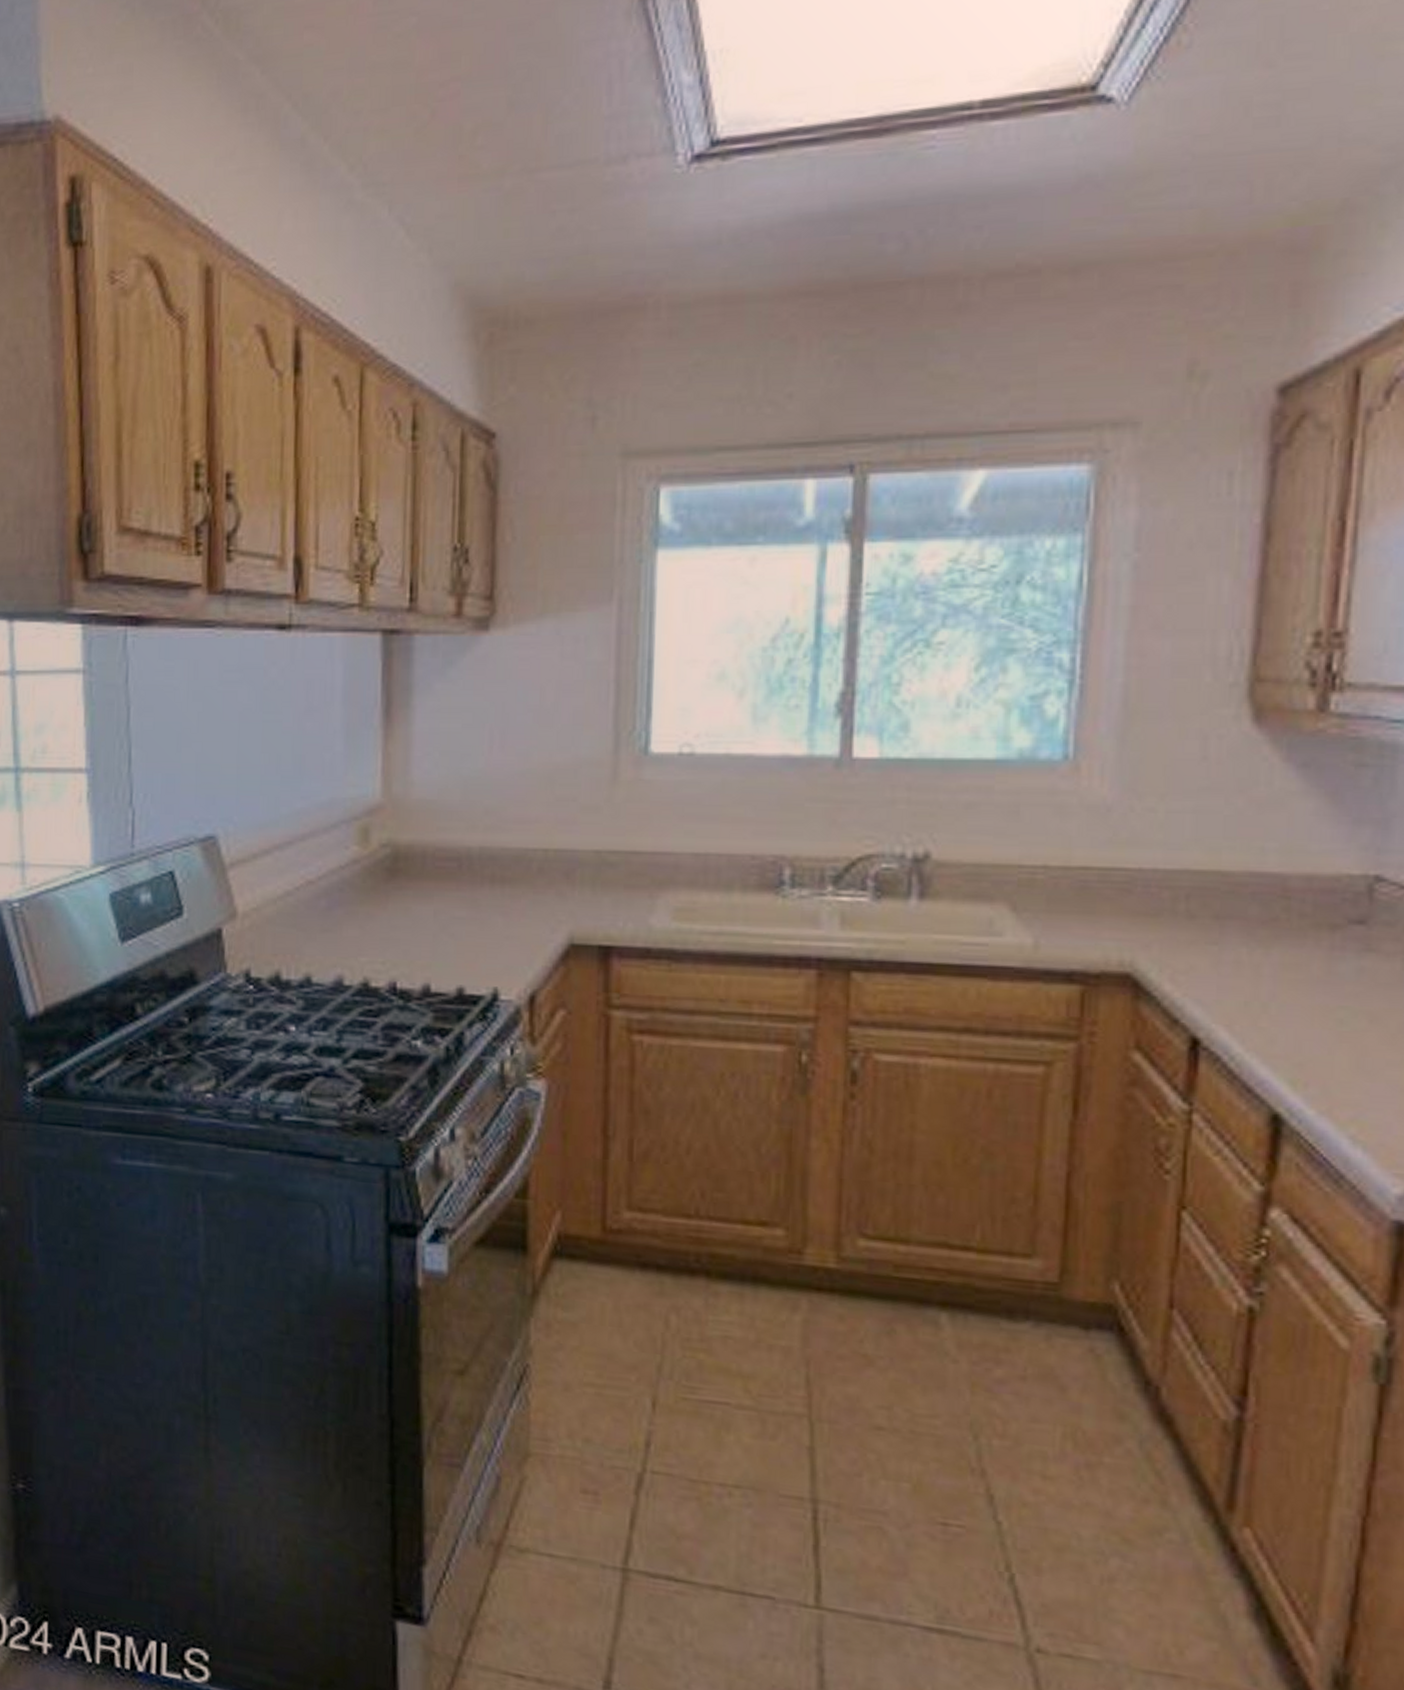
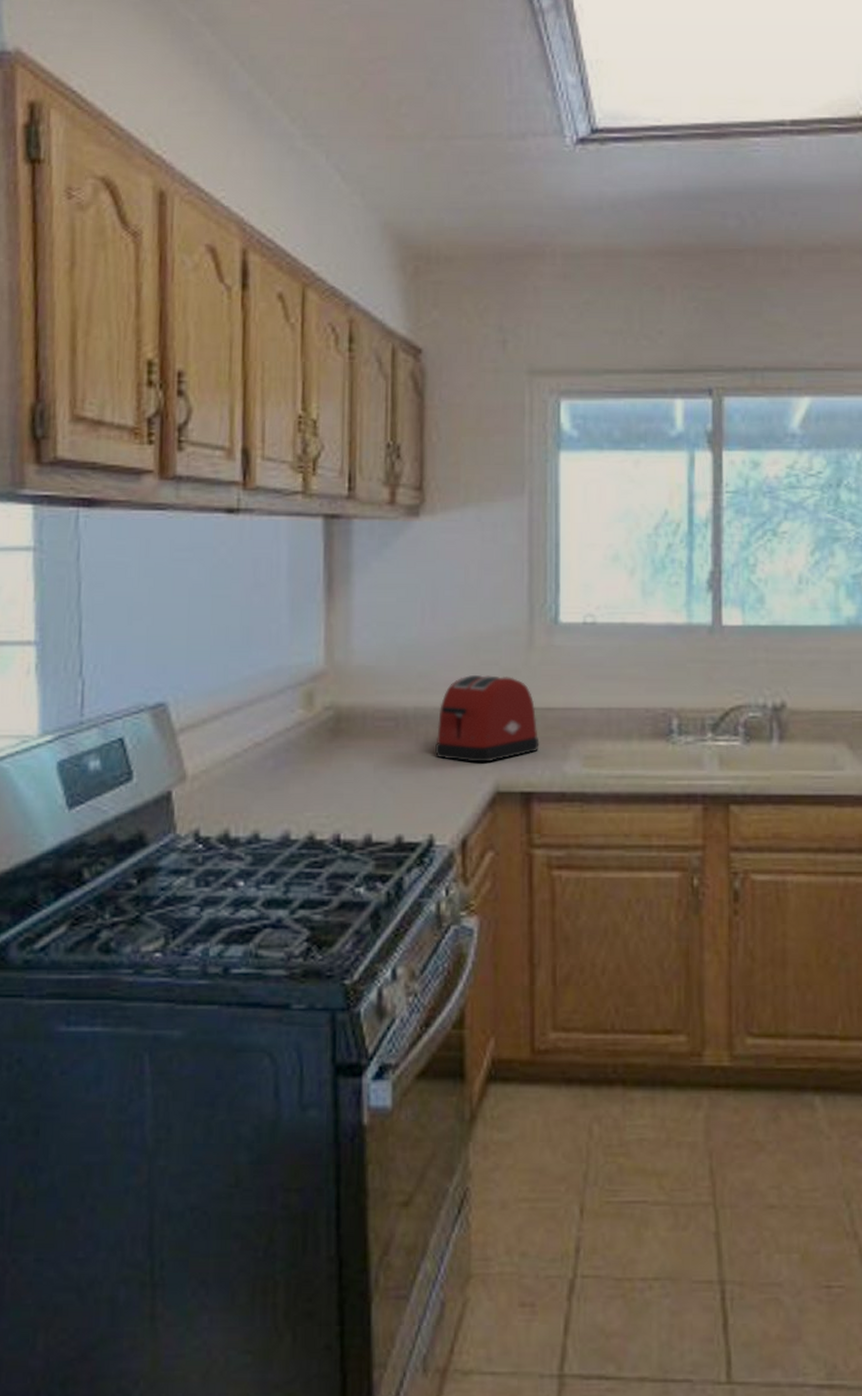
toaster: none [502,811,622,911] -> present [435,674,540,763]

